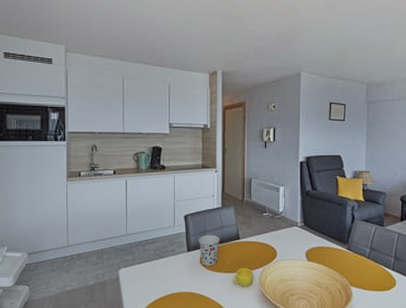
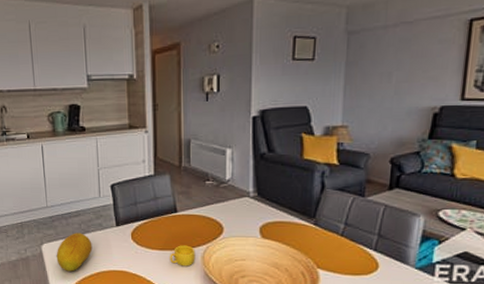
fruit: none [132,258,165,294] -> present [56,233,93,272]
cup: present [199,235,220,266] -> none [129,207,153,242]

